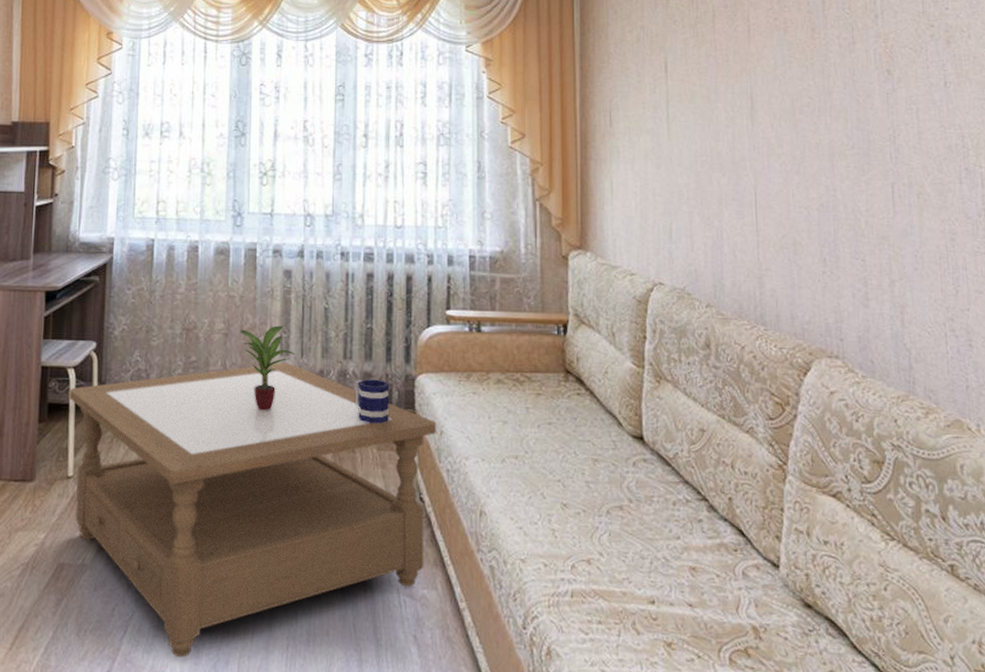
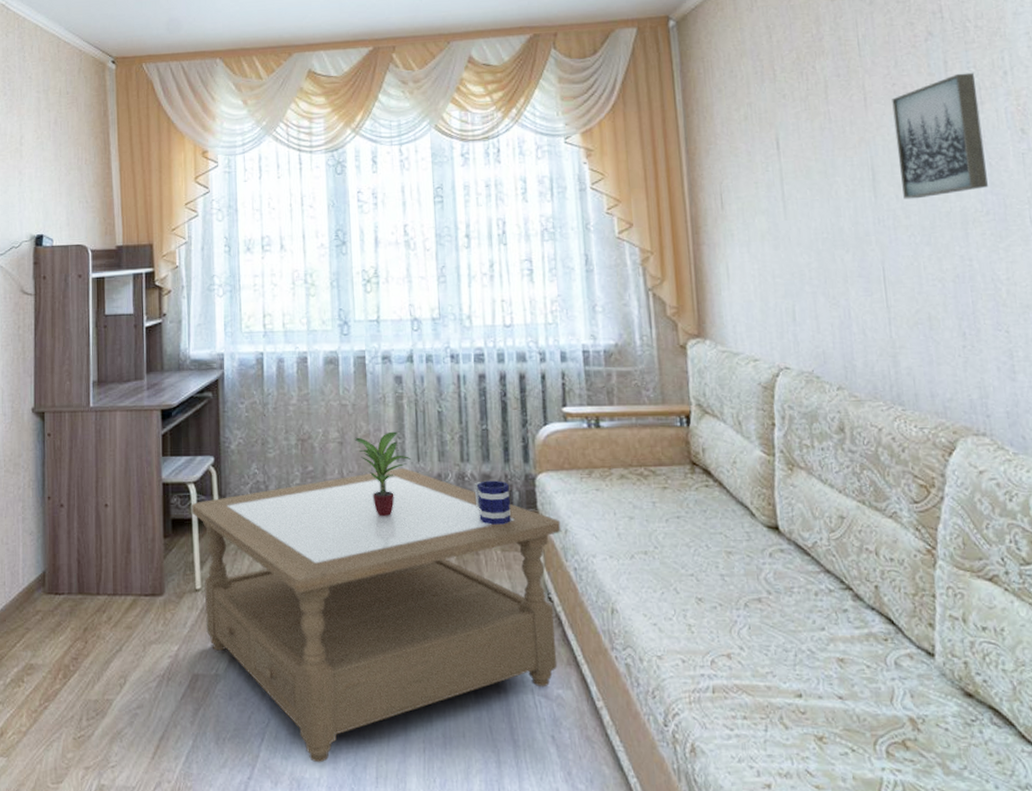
wall art: none [773,13,854,129] -> present [892,72,988,200]

